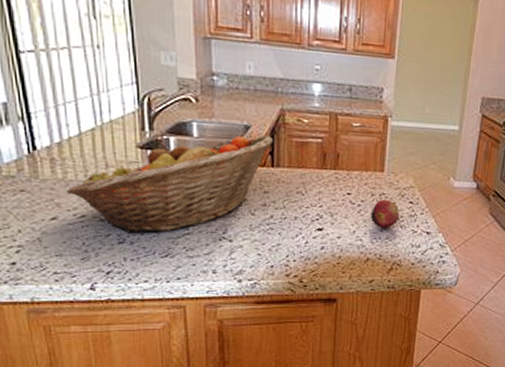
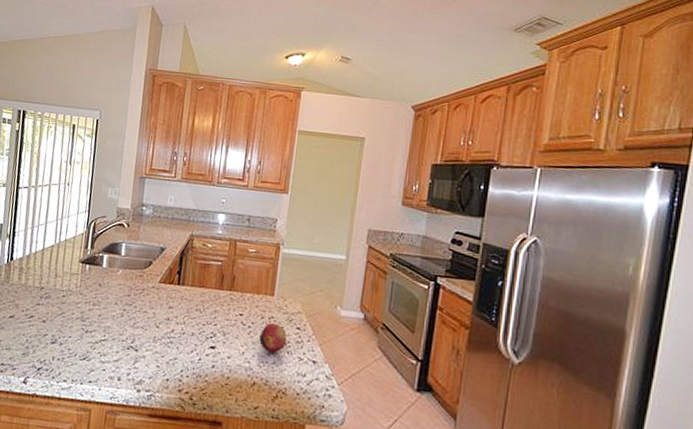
fruit basket: present [66,135,273,234] -> none [24,256,182,337]

